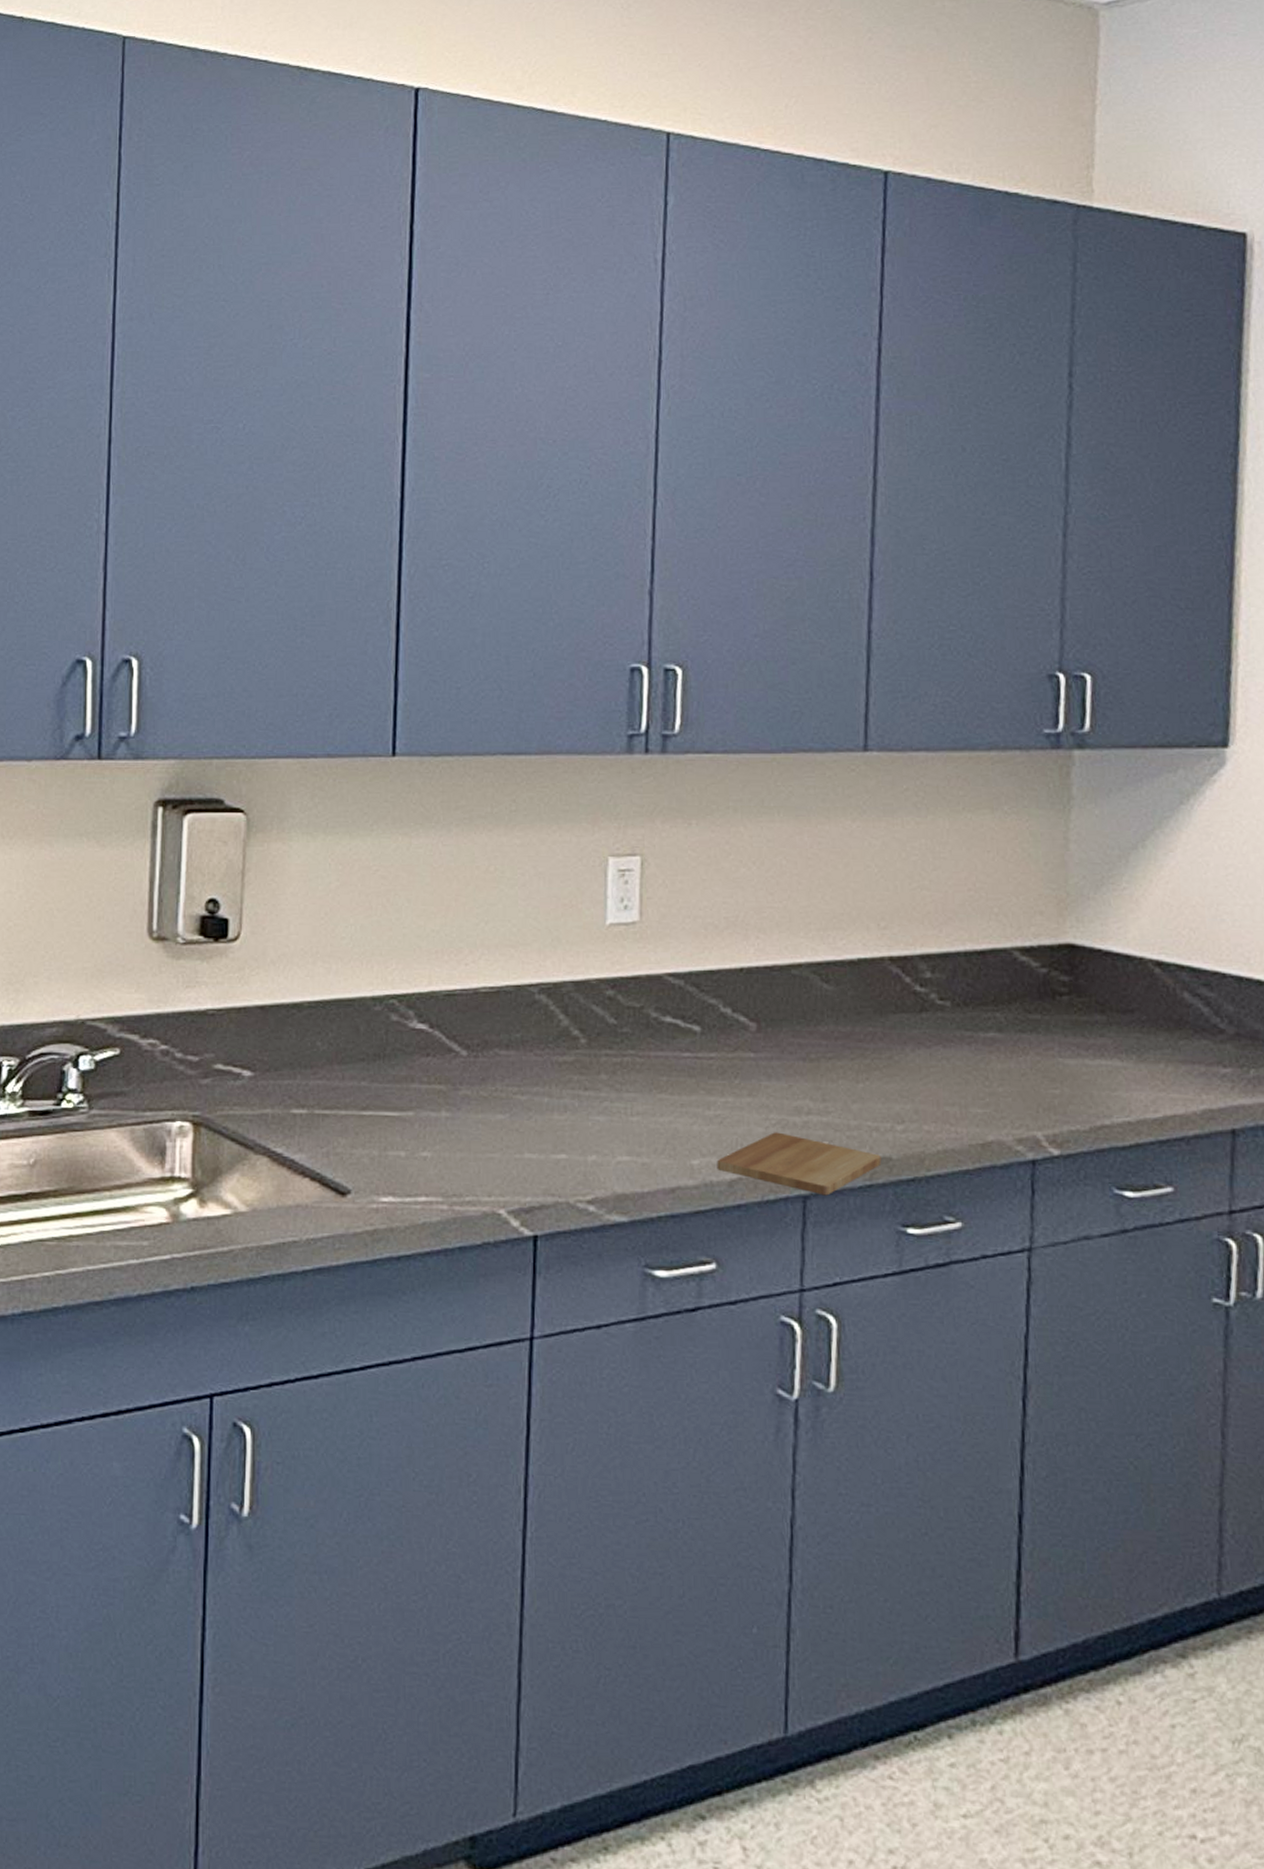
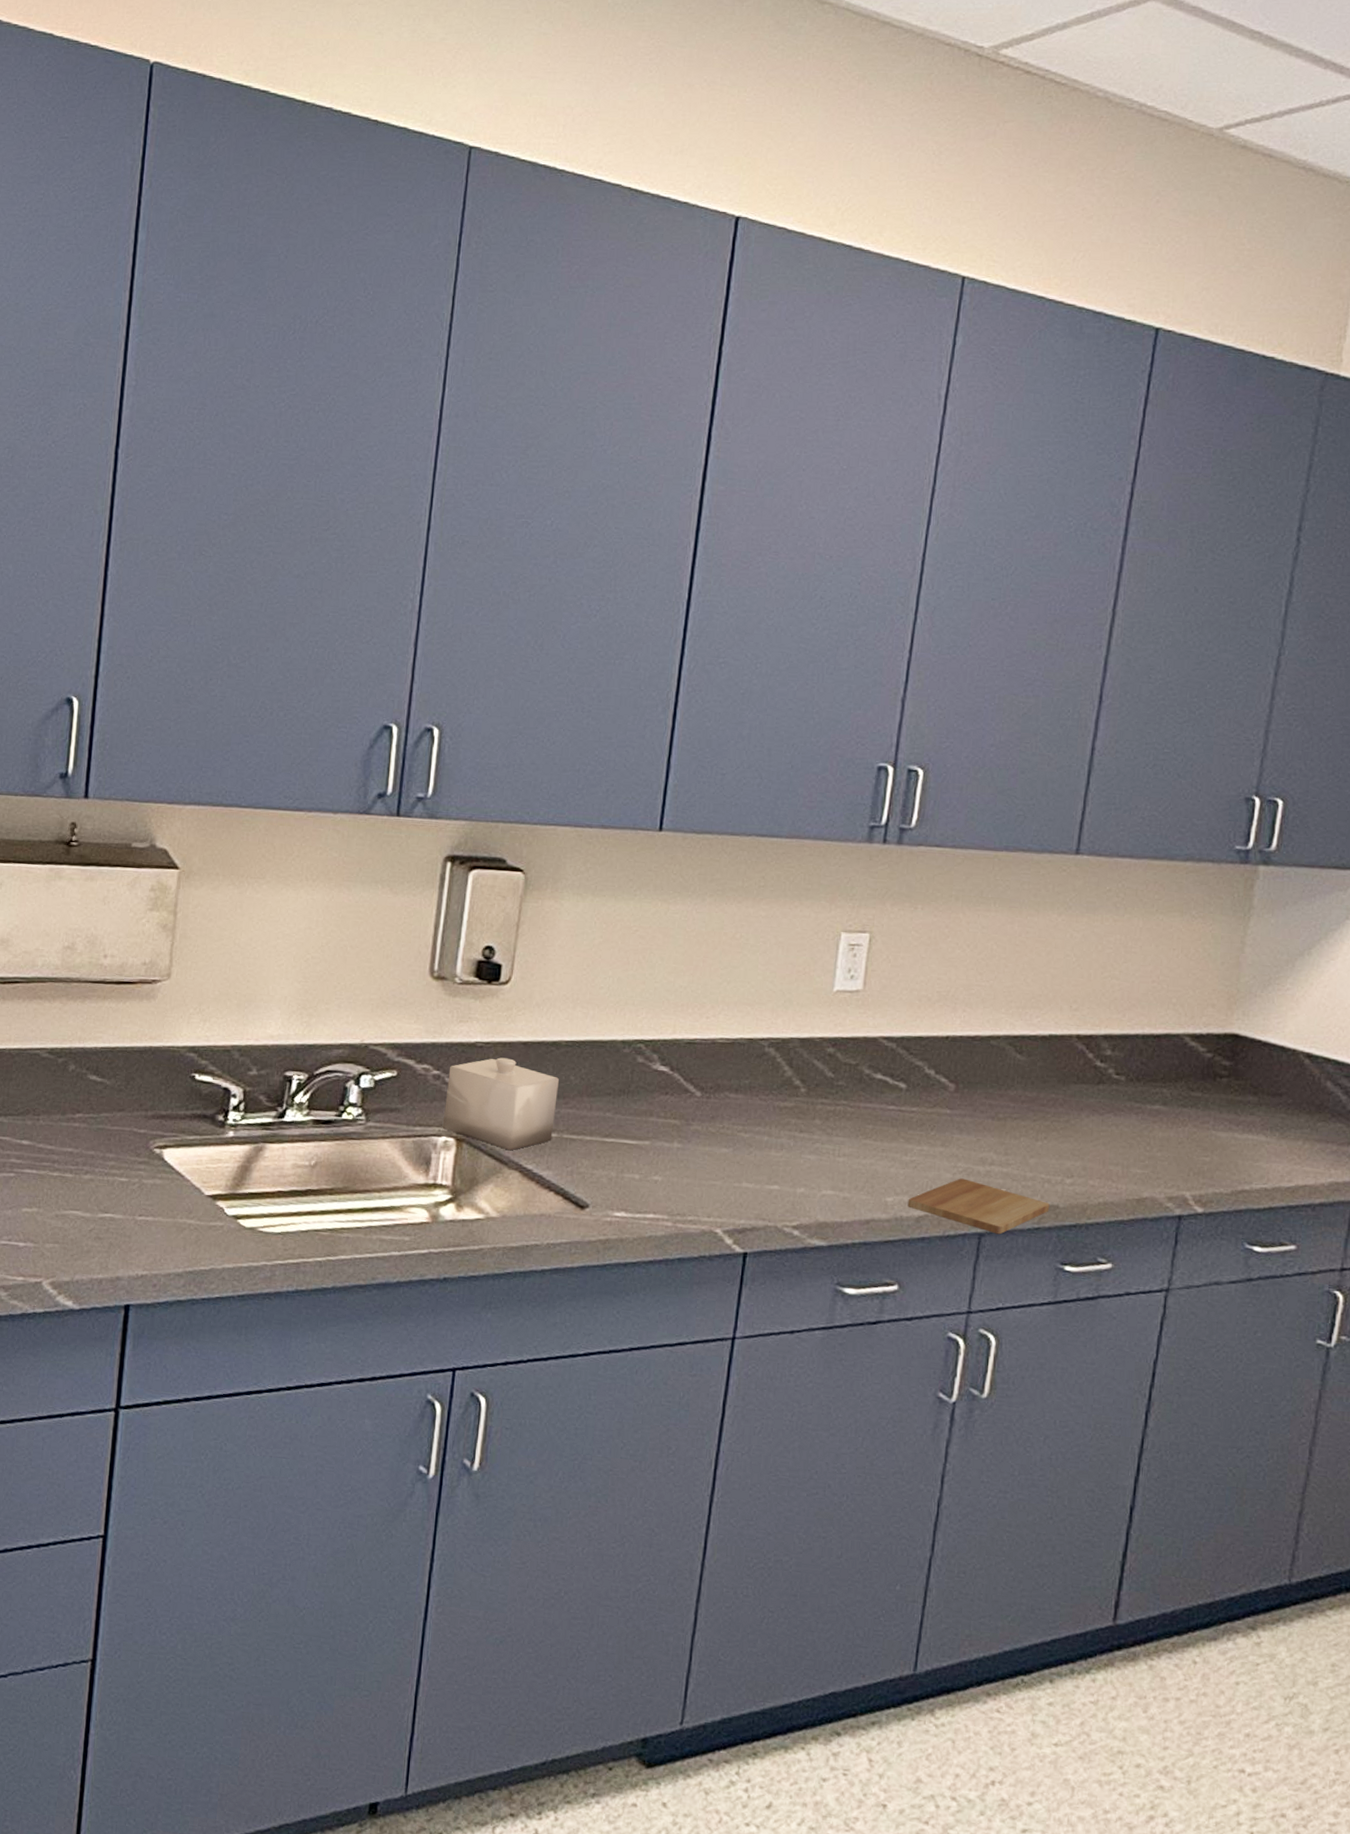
sugar bowl: none [176,1025,304,1133] -> present [442,1057,559,1151]

